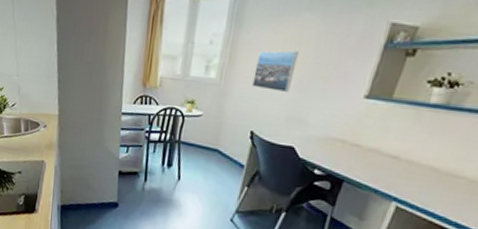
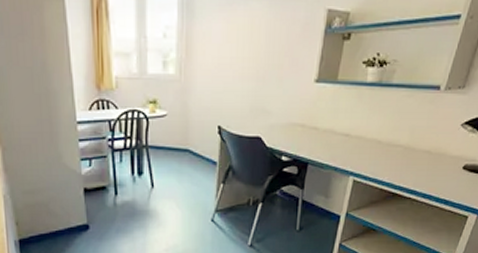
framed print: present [252,50,299,93] -> none [213,40,252,84]

